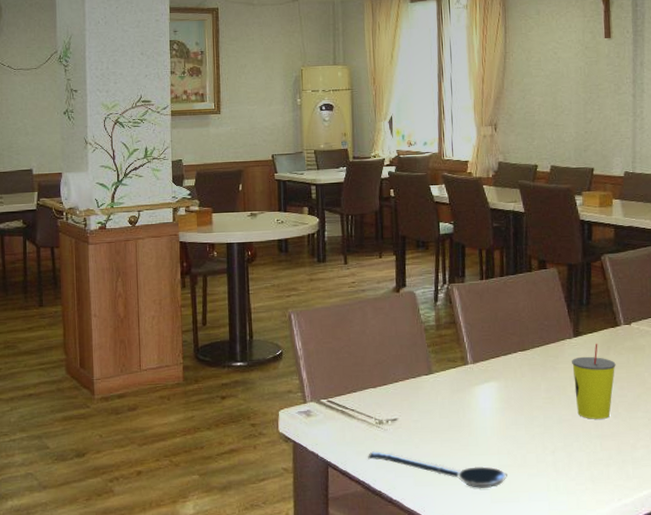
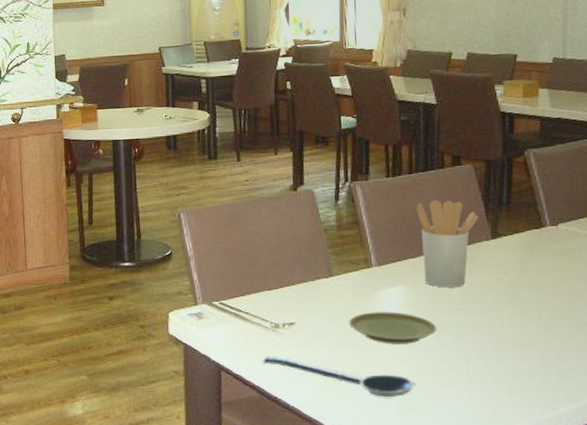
plate: none [447,406,527,438] -> present [349,312,438,344]
utensil holder: none [507,301,562,383] -> present [416,200,479,288]
straw: present [572,343,616,419] -> none [489,245,540,327]

